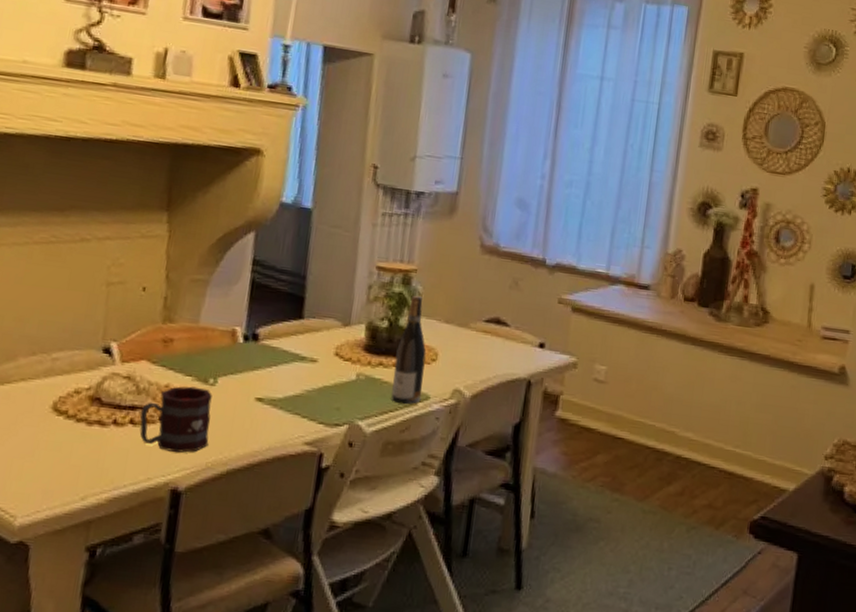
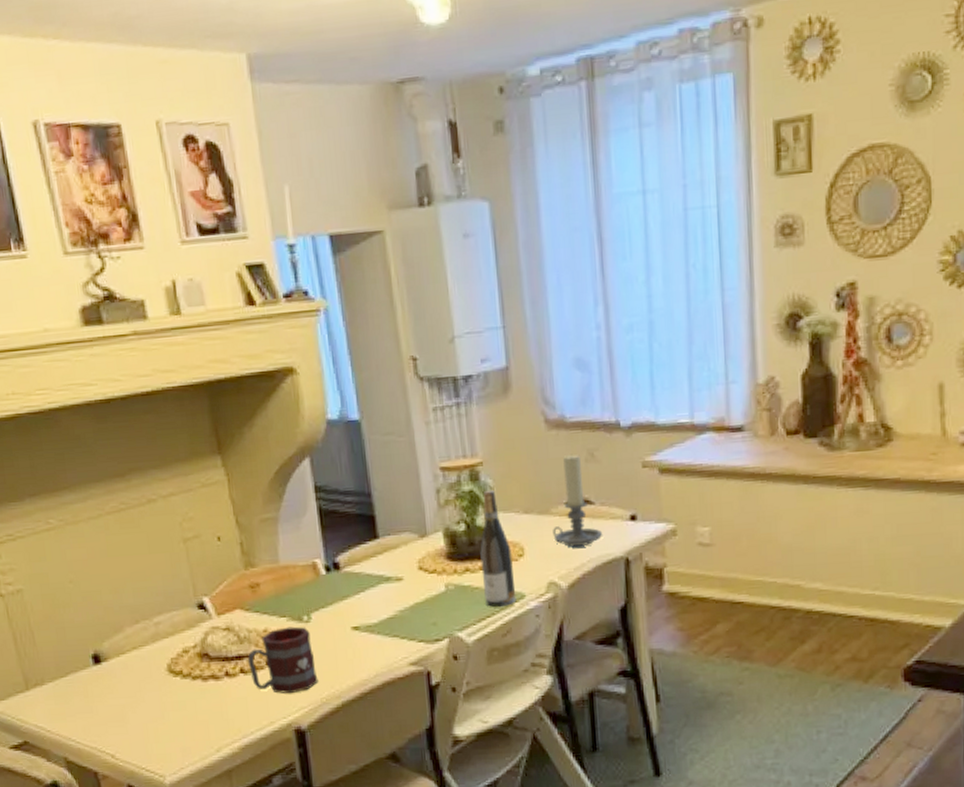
candle holder: none [467,278,512,362] -> present [553,454,602,547]

